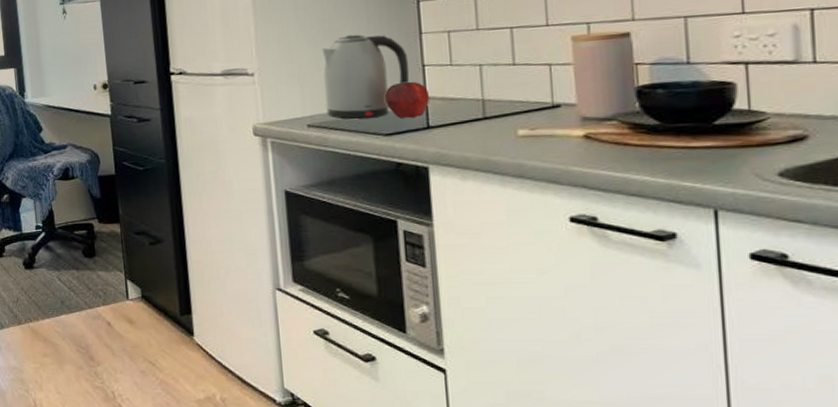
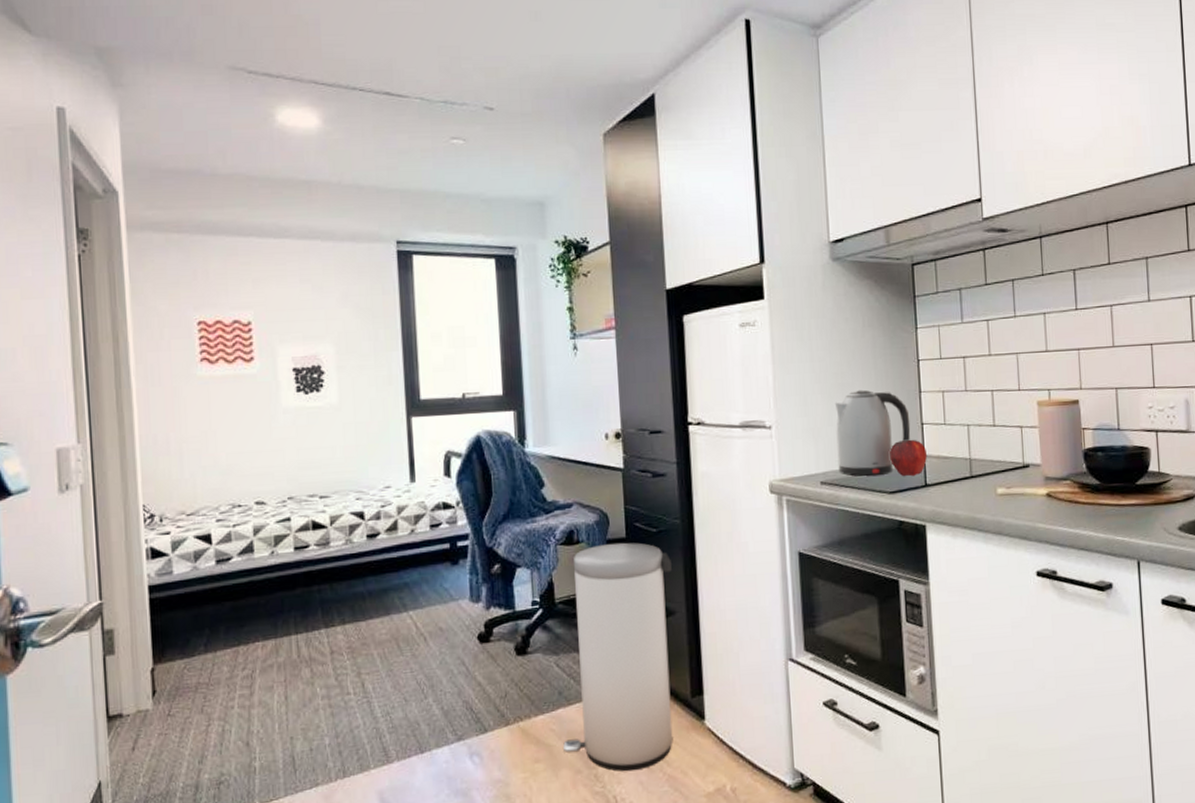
pedal bin: none [67,179,164,372] -> present [563,542,673,771]

